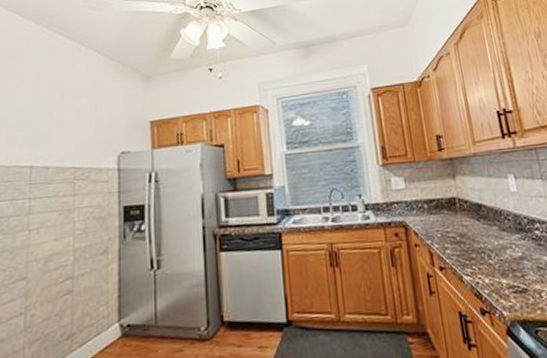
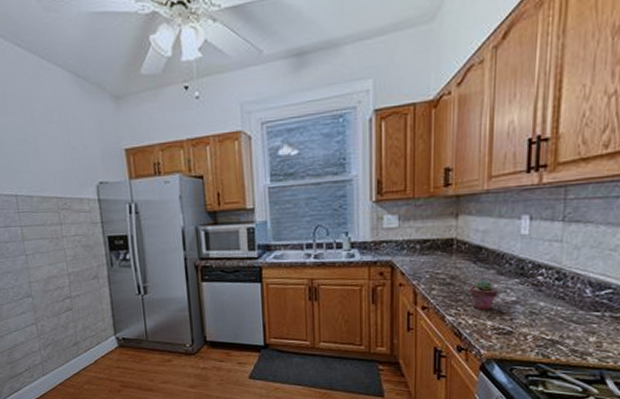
potted succulent: none [478,236,505,268] -> present [469,279,499,310]

